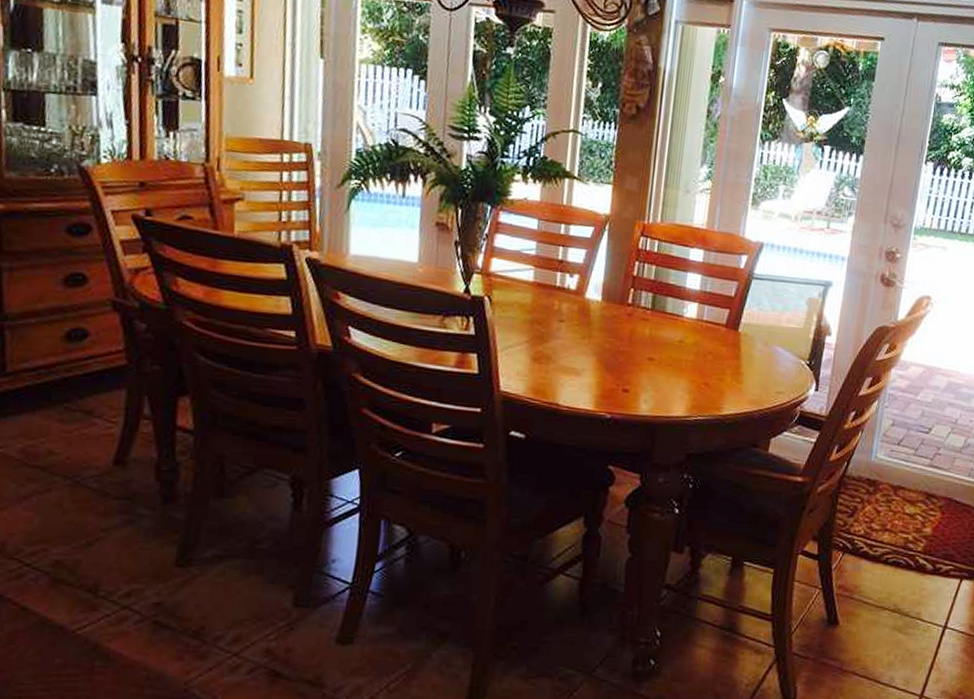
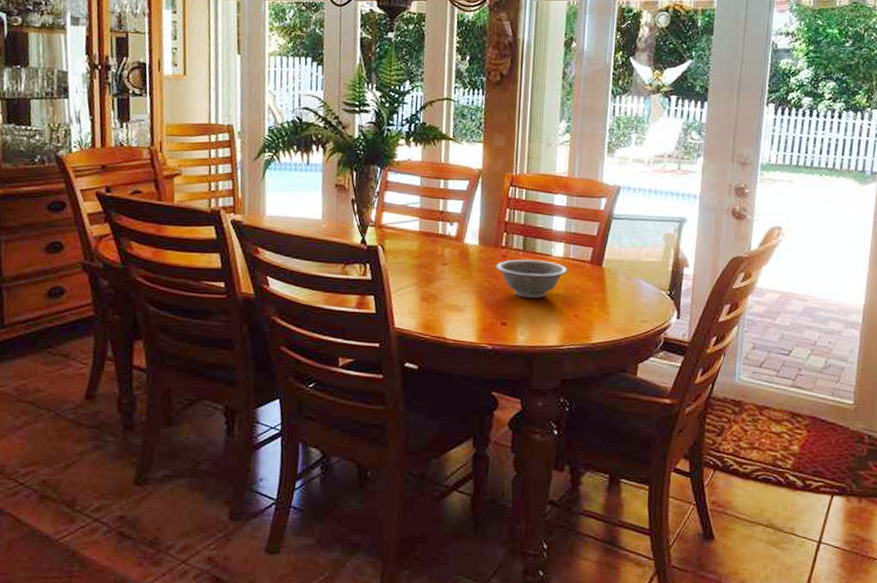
decorative bowl: none [619,319,701,364] -> present [496,259,568,299]

